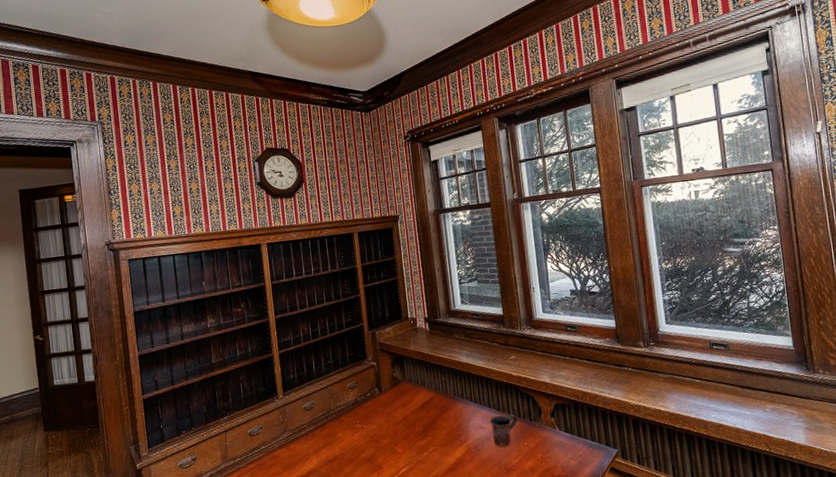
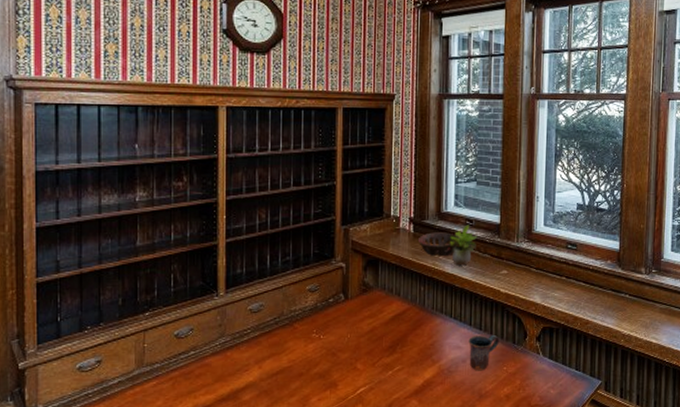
decorative bowl: none [433,327,471,349] -> present [417,232,461,257]
potted plant: none [461,318,485,356] -> present [450,224,478,266]

